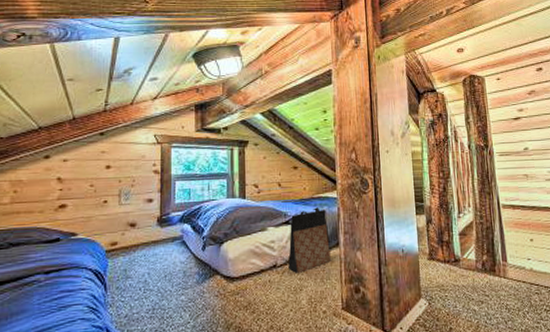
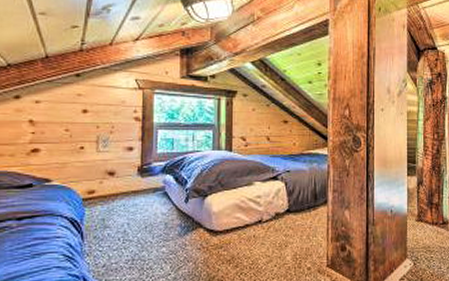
bag: present [288,207,332,274] -> none [274,164,319,231]

